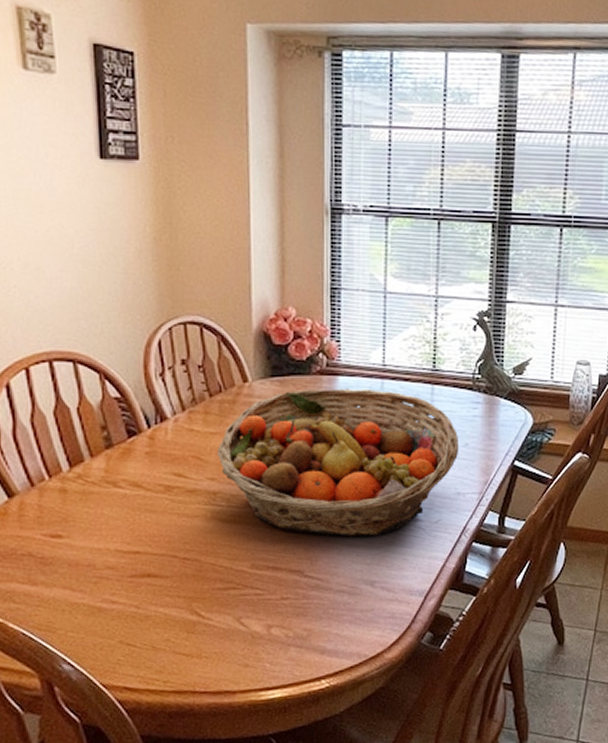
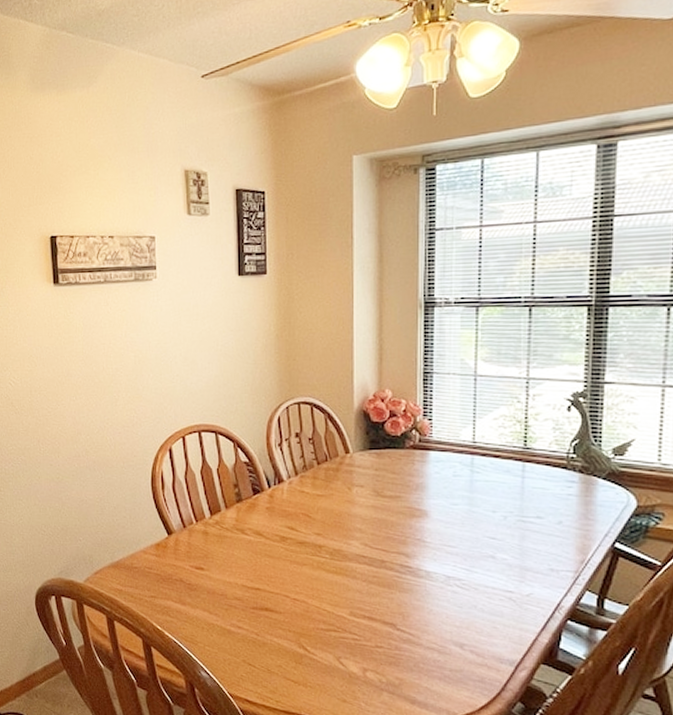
fruit basket: present [216,388,459,537] -> none [322,461,553,601]

